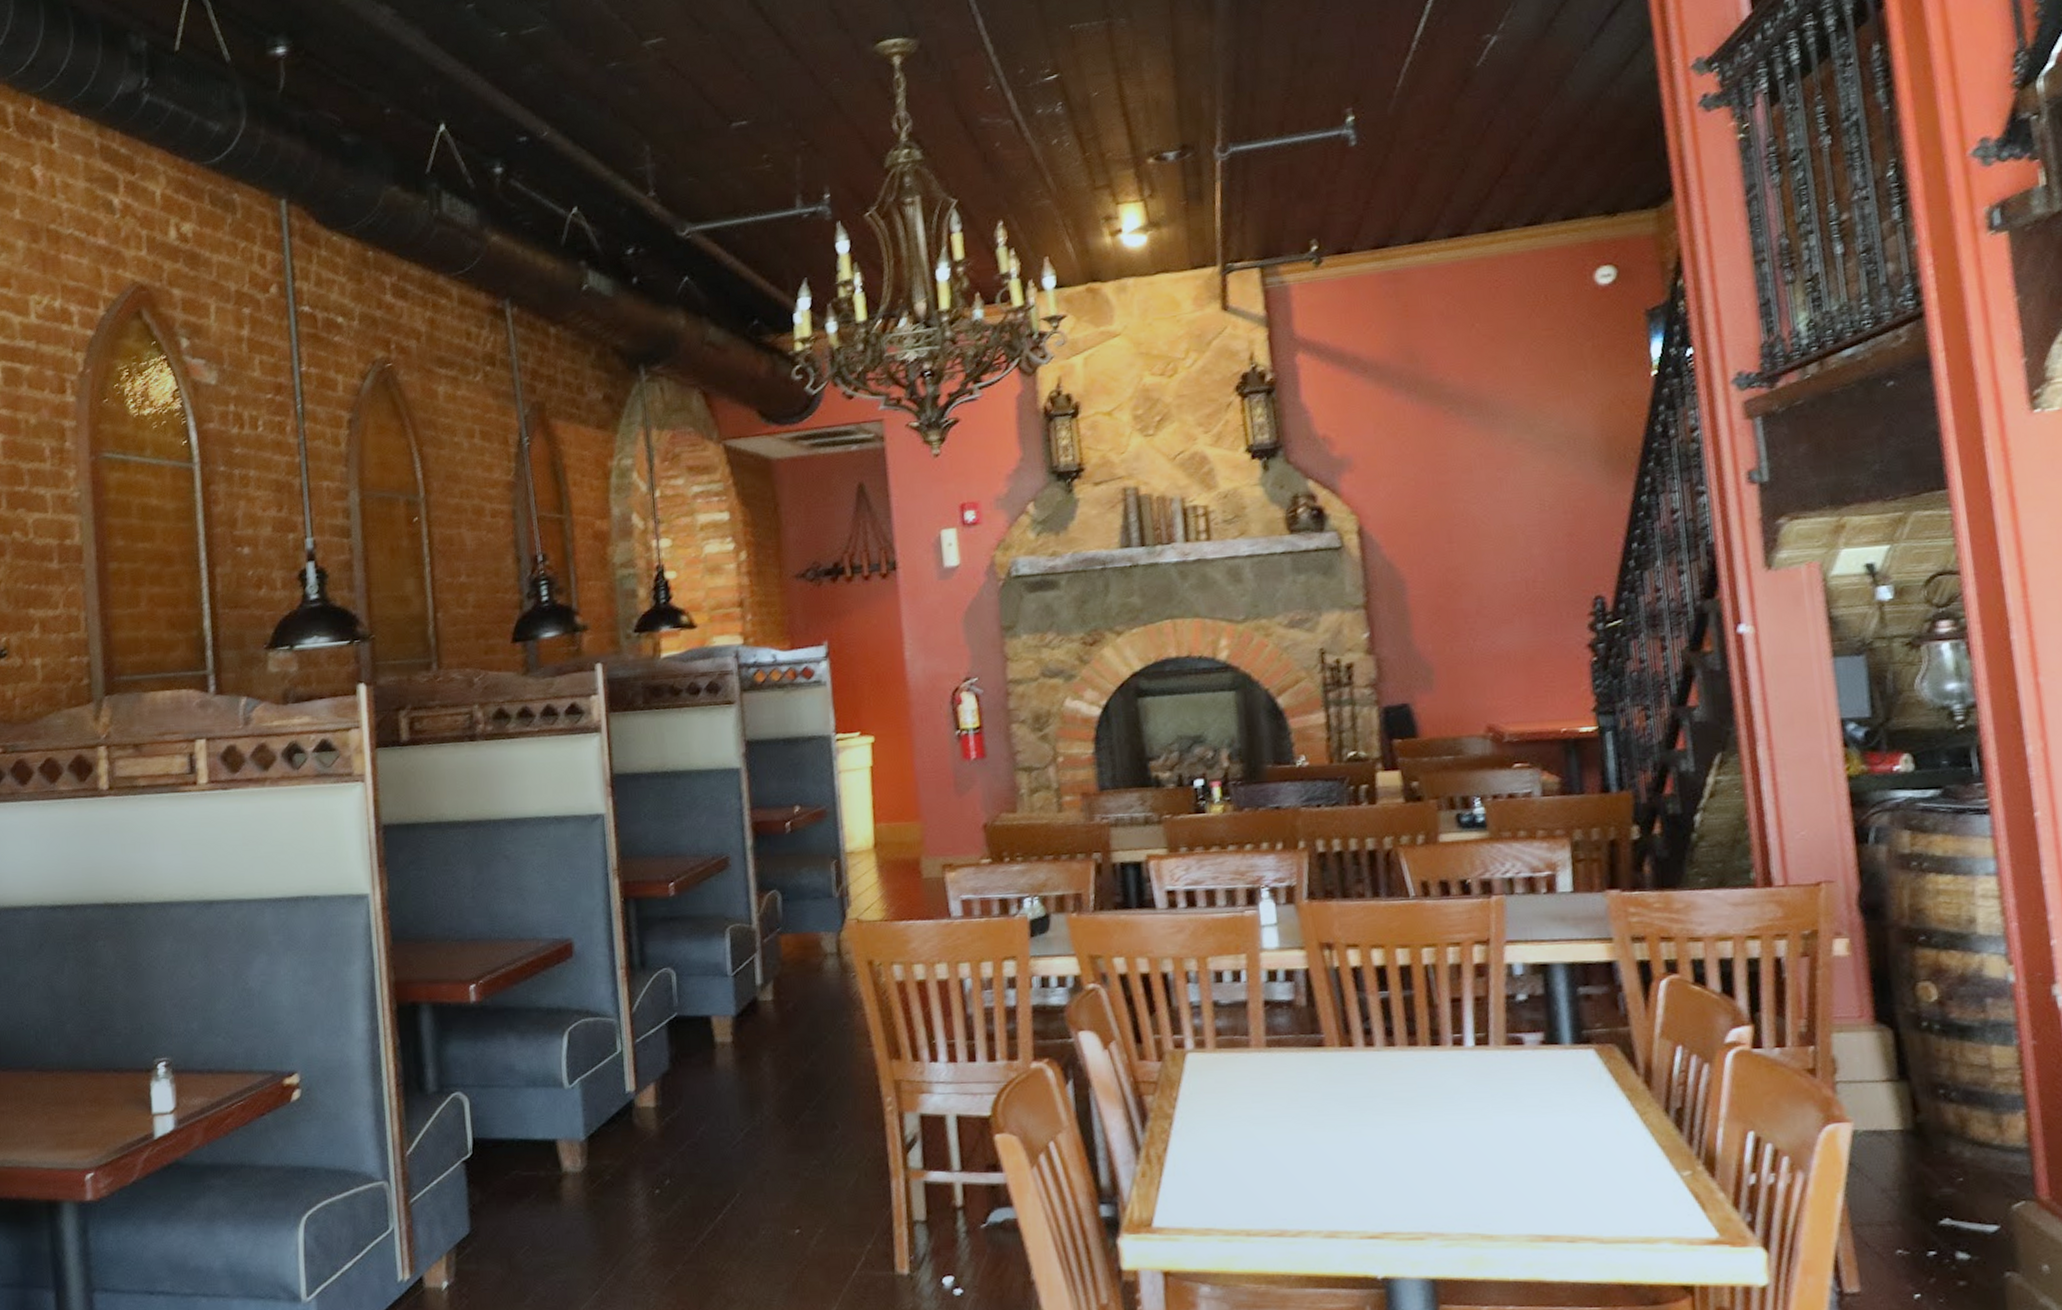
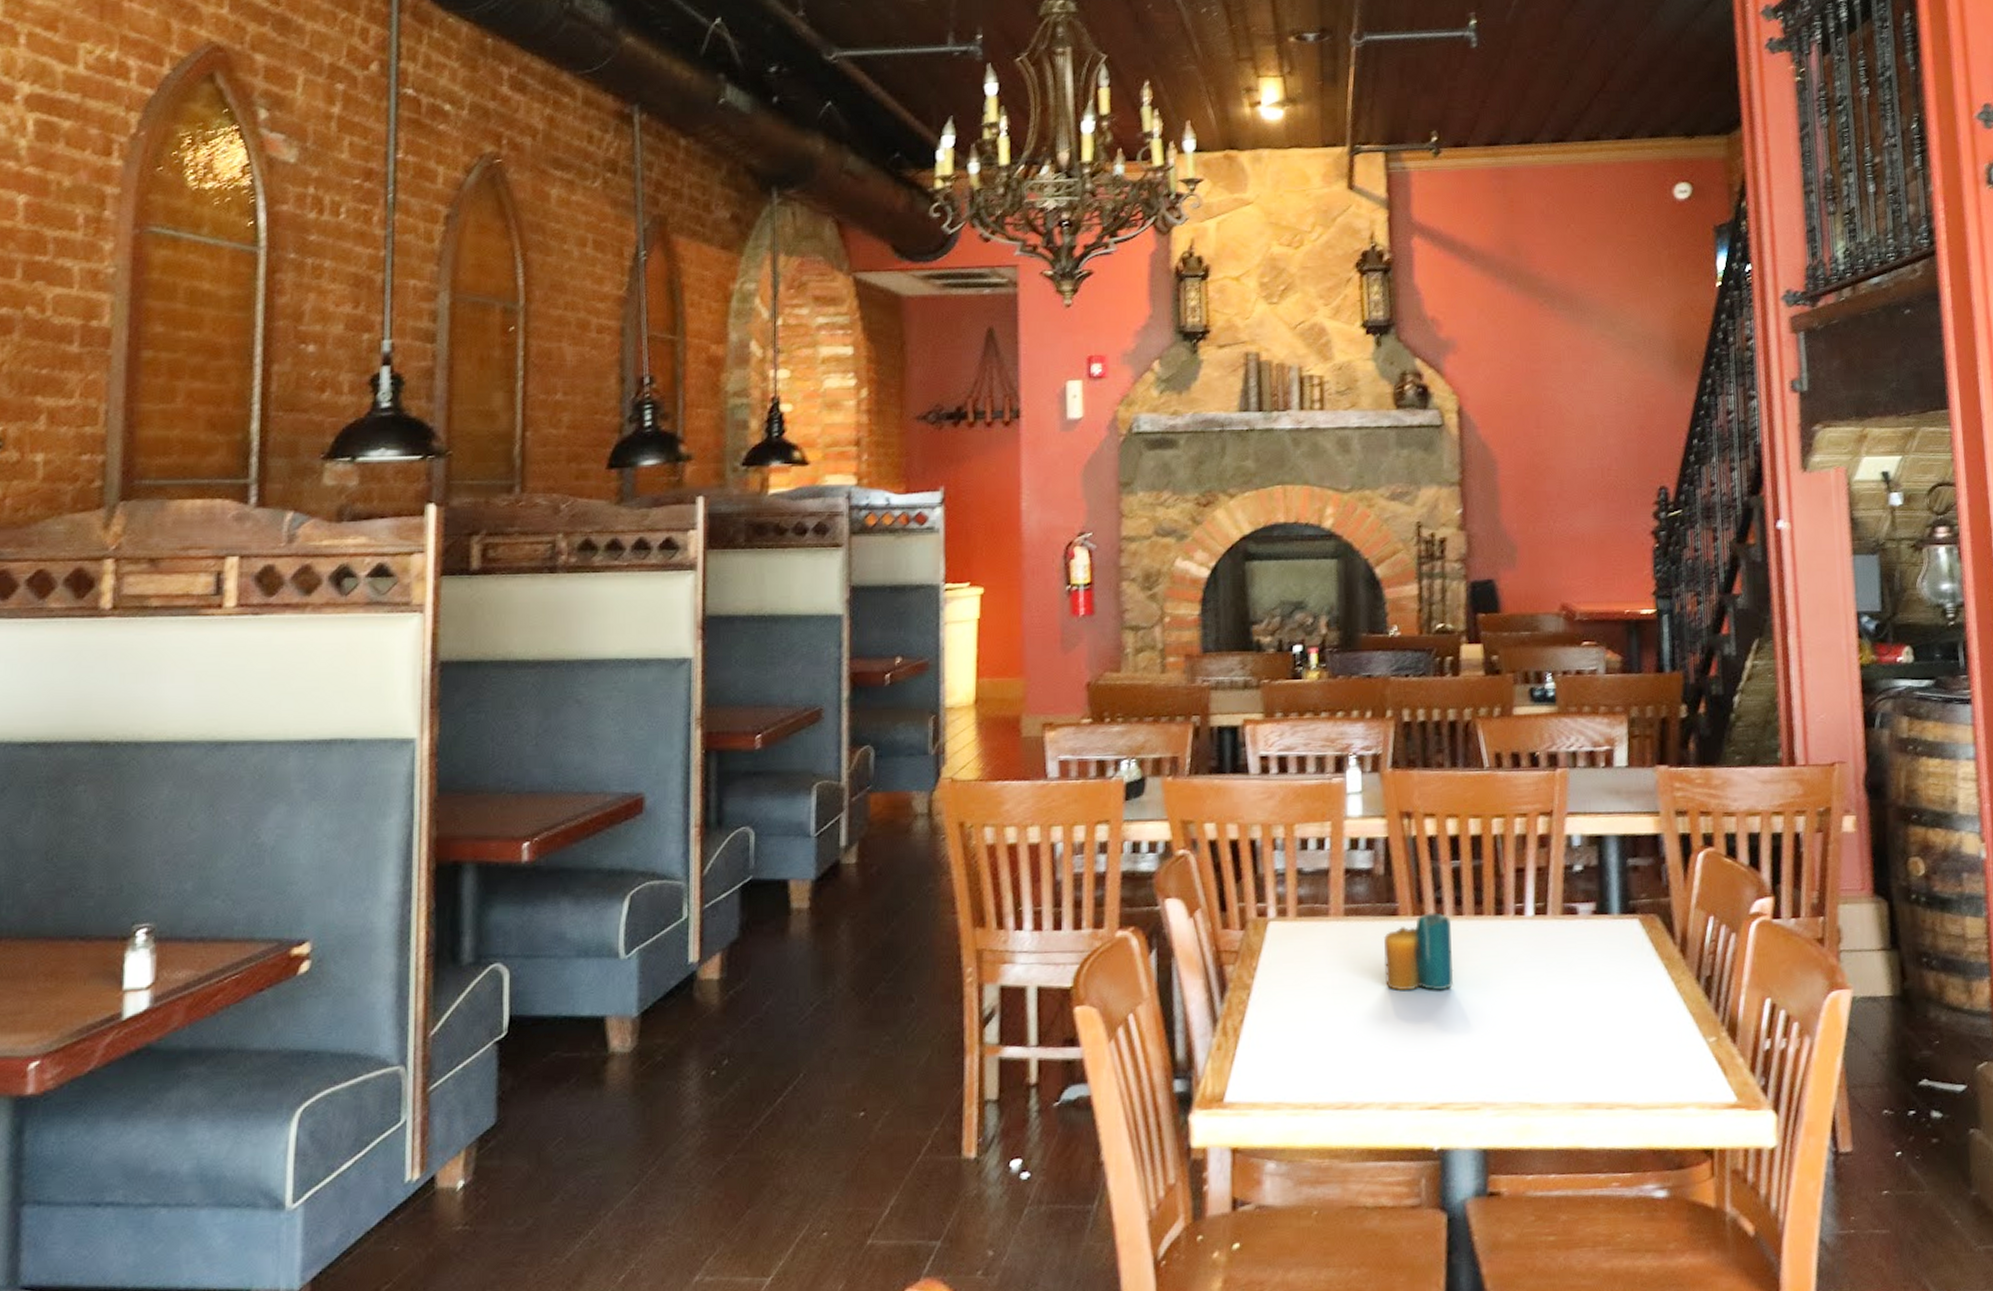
candle: none [1310,1043,1388,1122] -> present [1384,912,1454,991]

